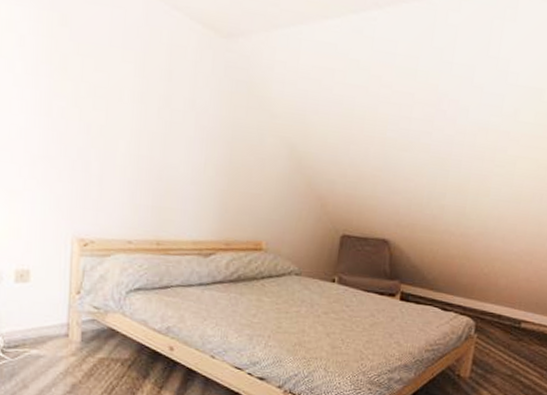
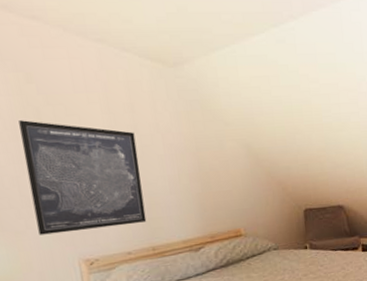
wall art: none [36,66,166,210] -> present [19,120,147,235]

